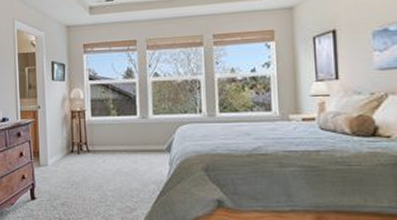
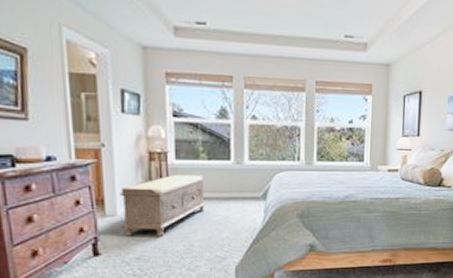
bench: none [50,130,117,185] -> present [120,175,206,237]

